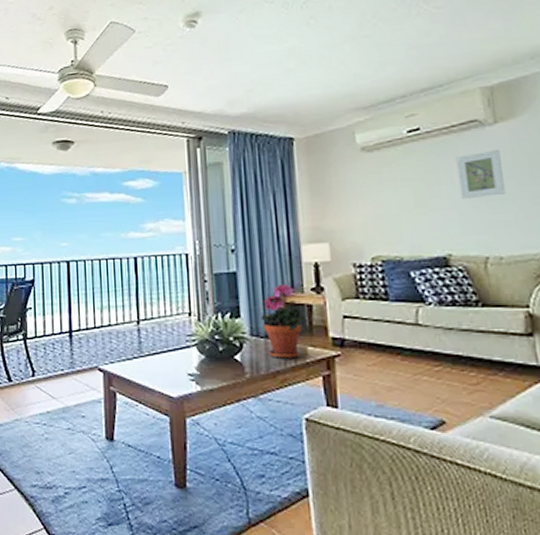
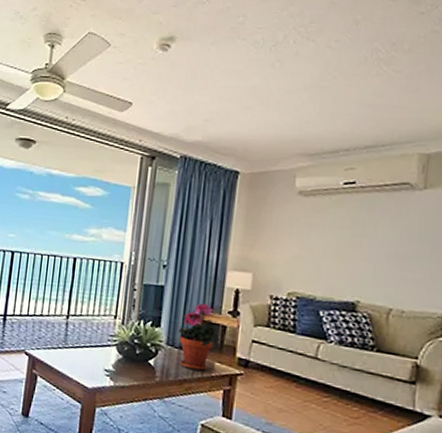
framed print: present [456,149,507,200] -> none [379,213,423,256]

